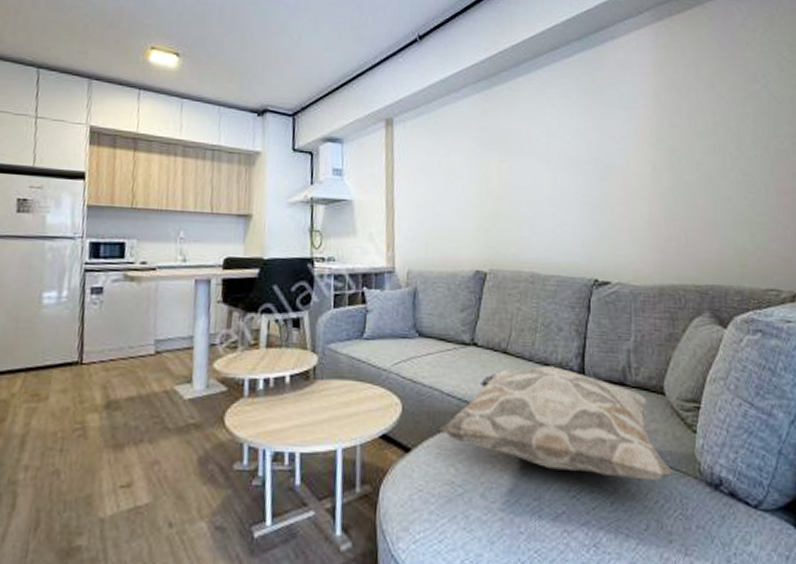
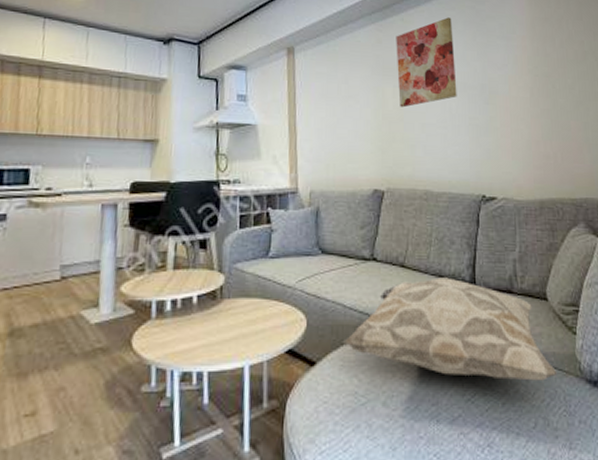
wall art: none [502,85,569,184] -> present [396,17,457,108]

